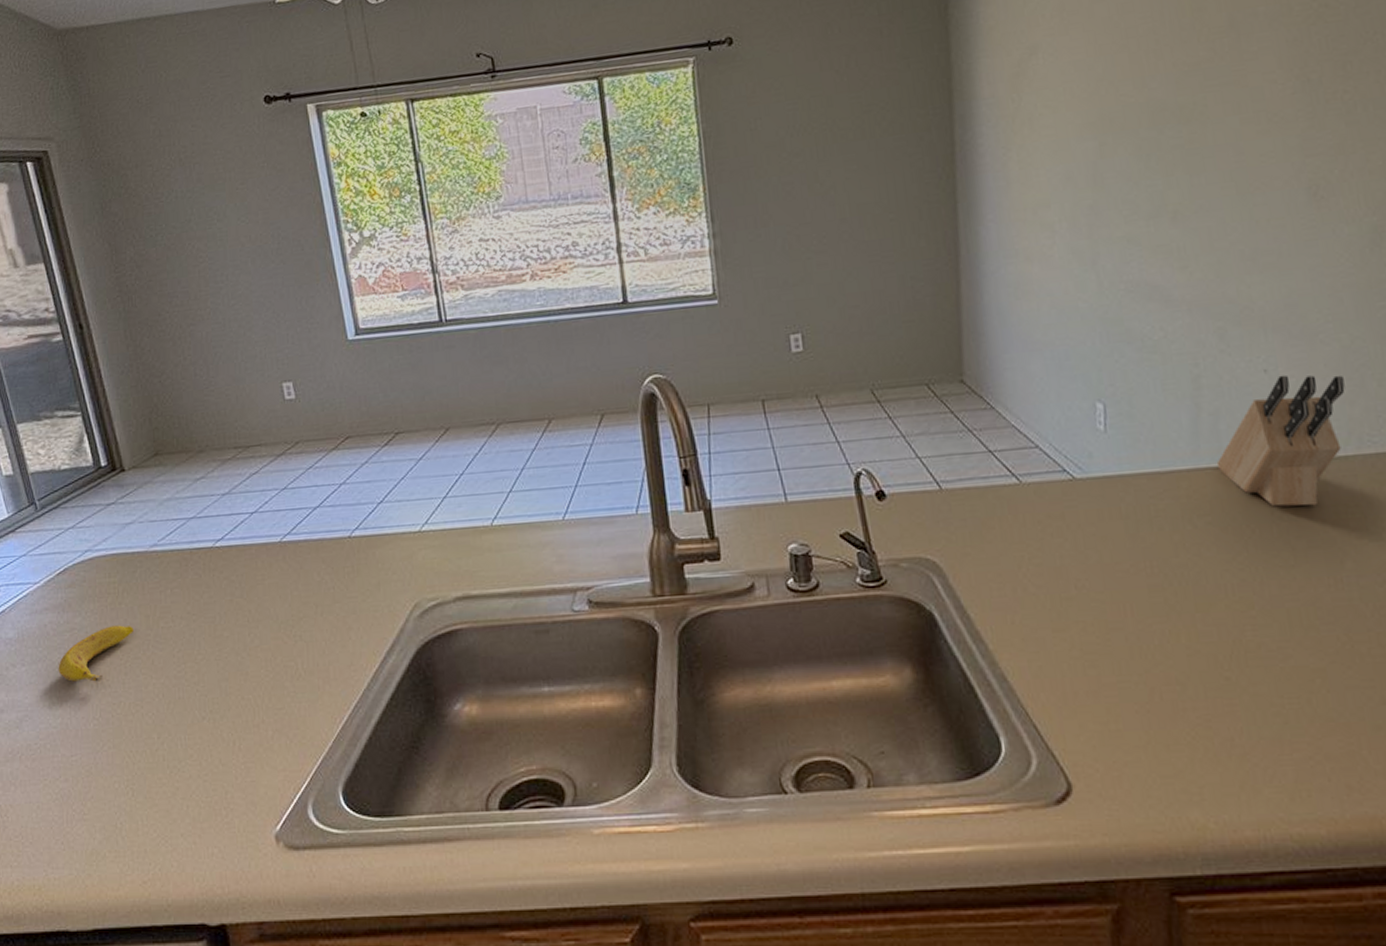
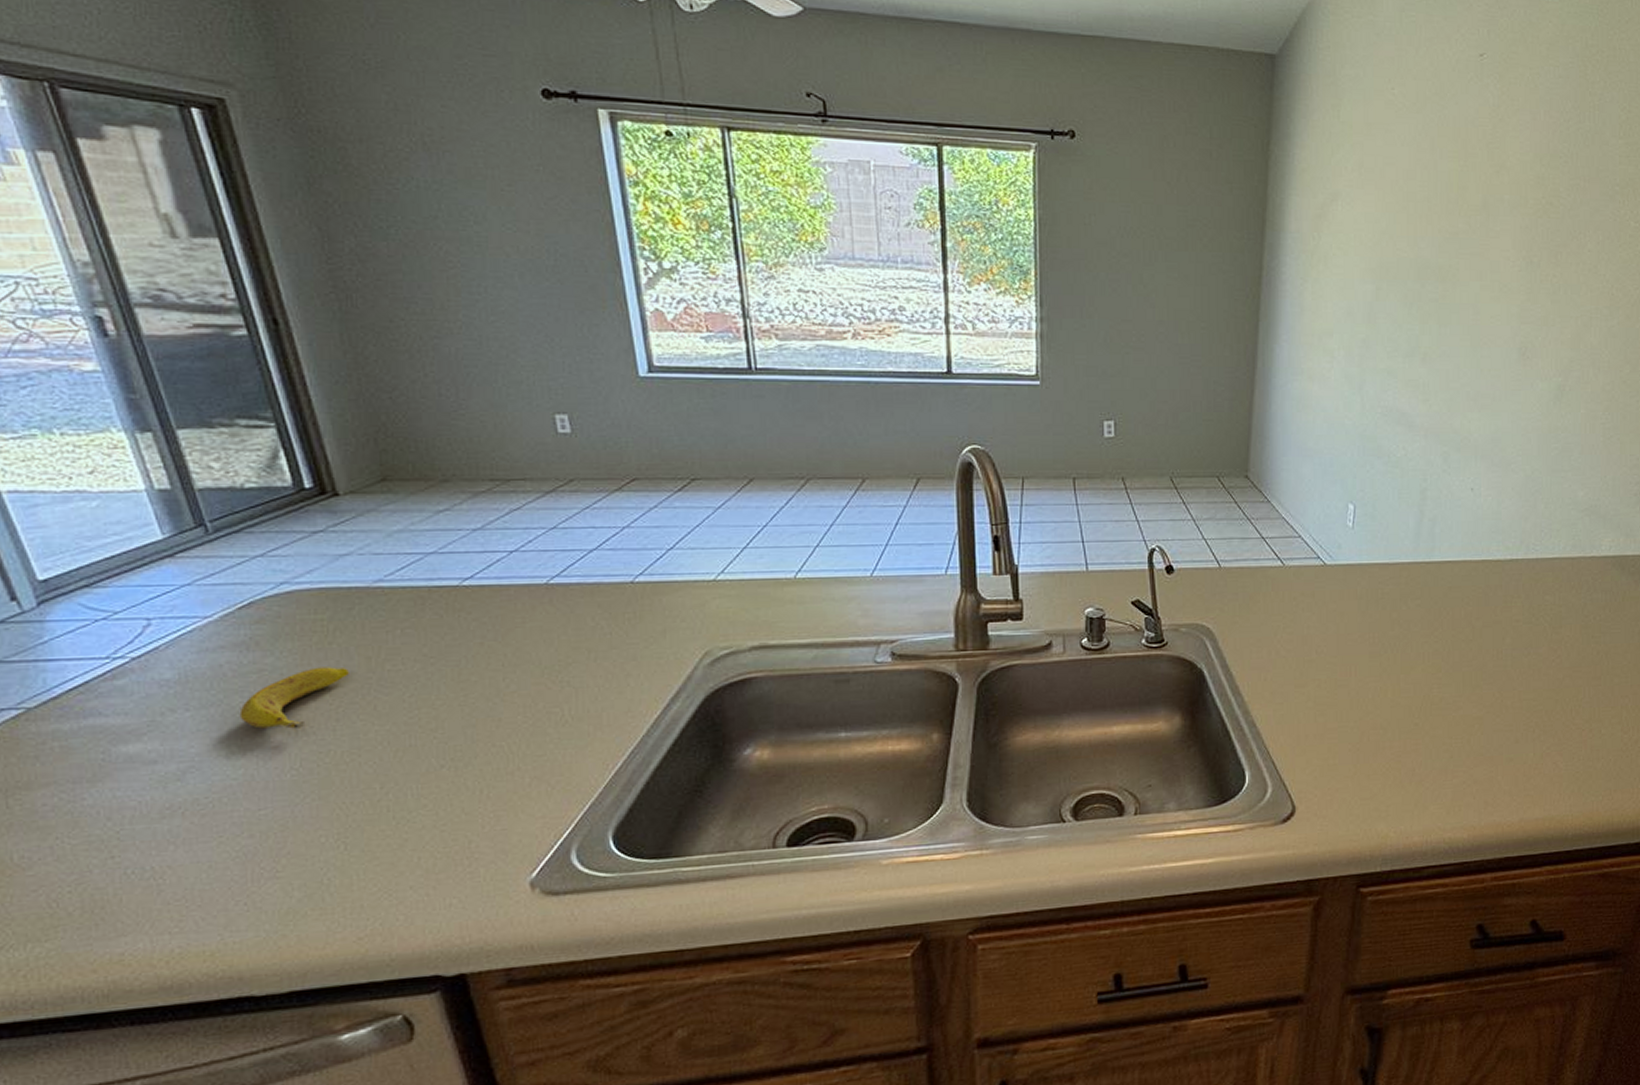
knife block: present [1216,375,1345,507] -> none [1429,493,1523,596]

